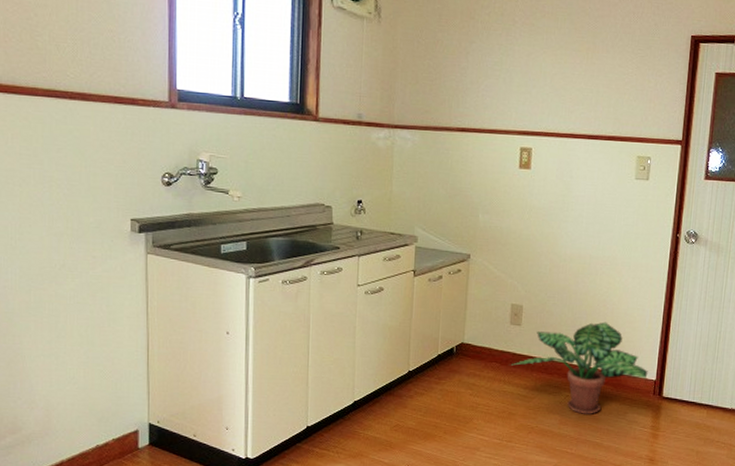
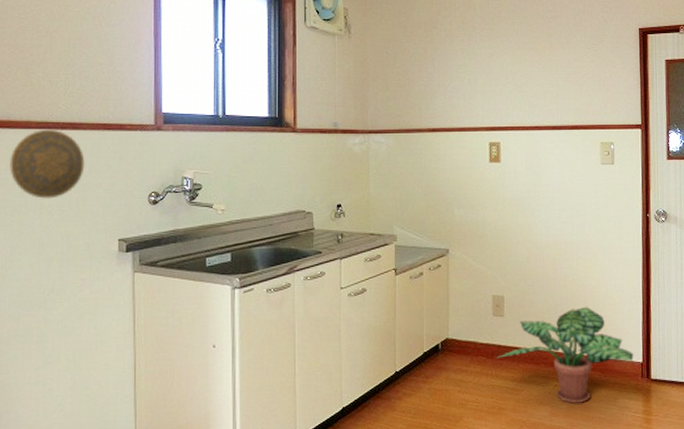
decorative plate: none [16,97,95,172] -> present [9,129,85,199]

